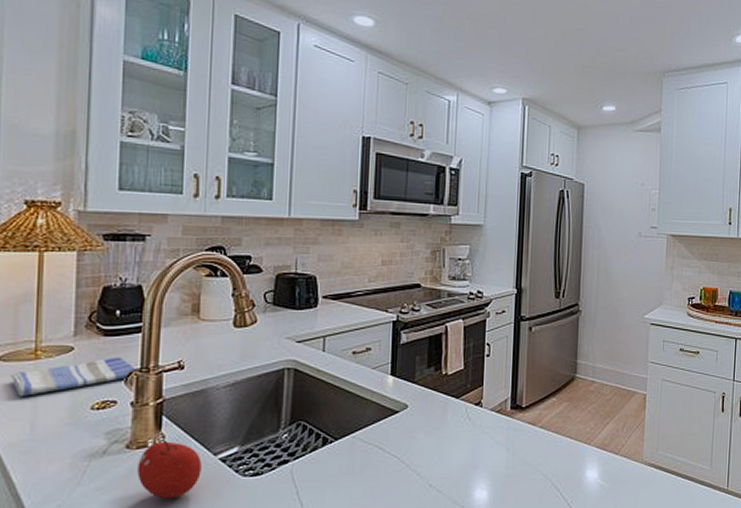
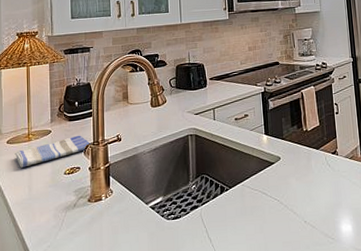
fruit: present [137,440,202,499] -> none [96,194,139,239]

